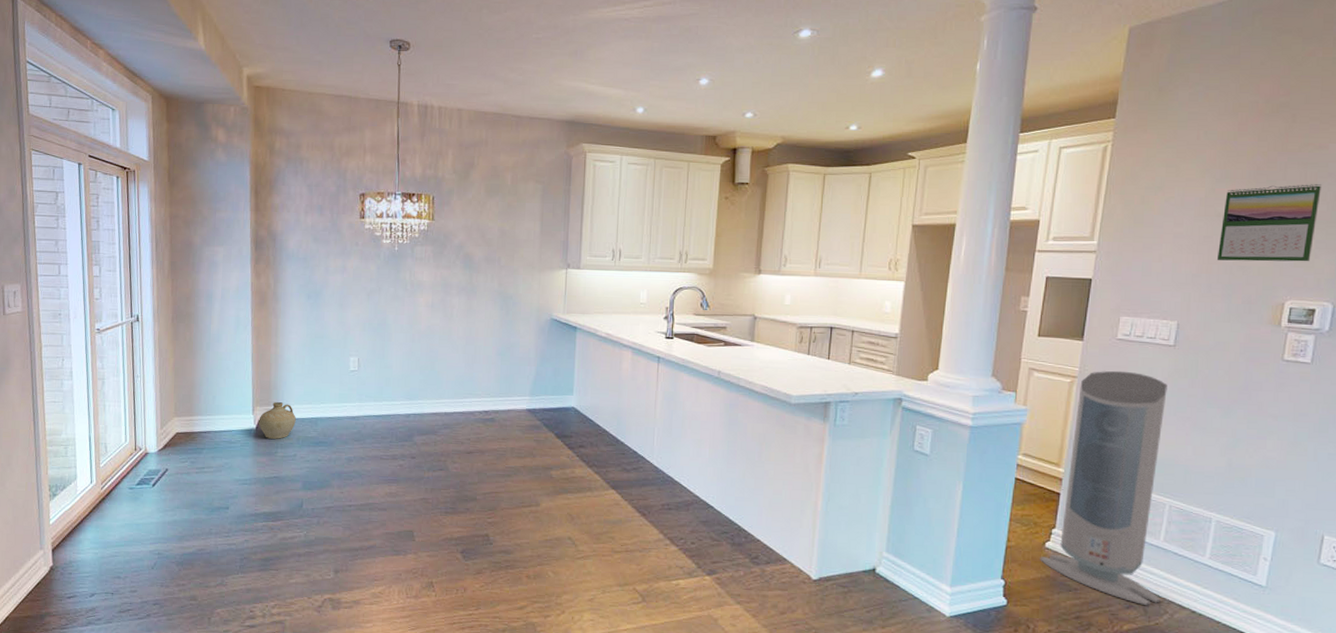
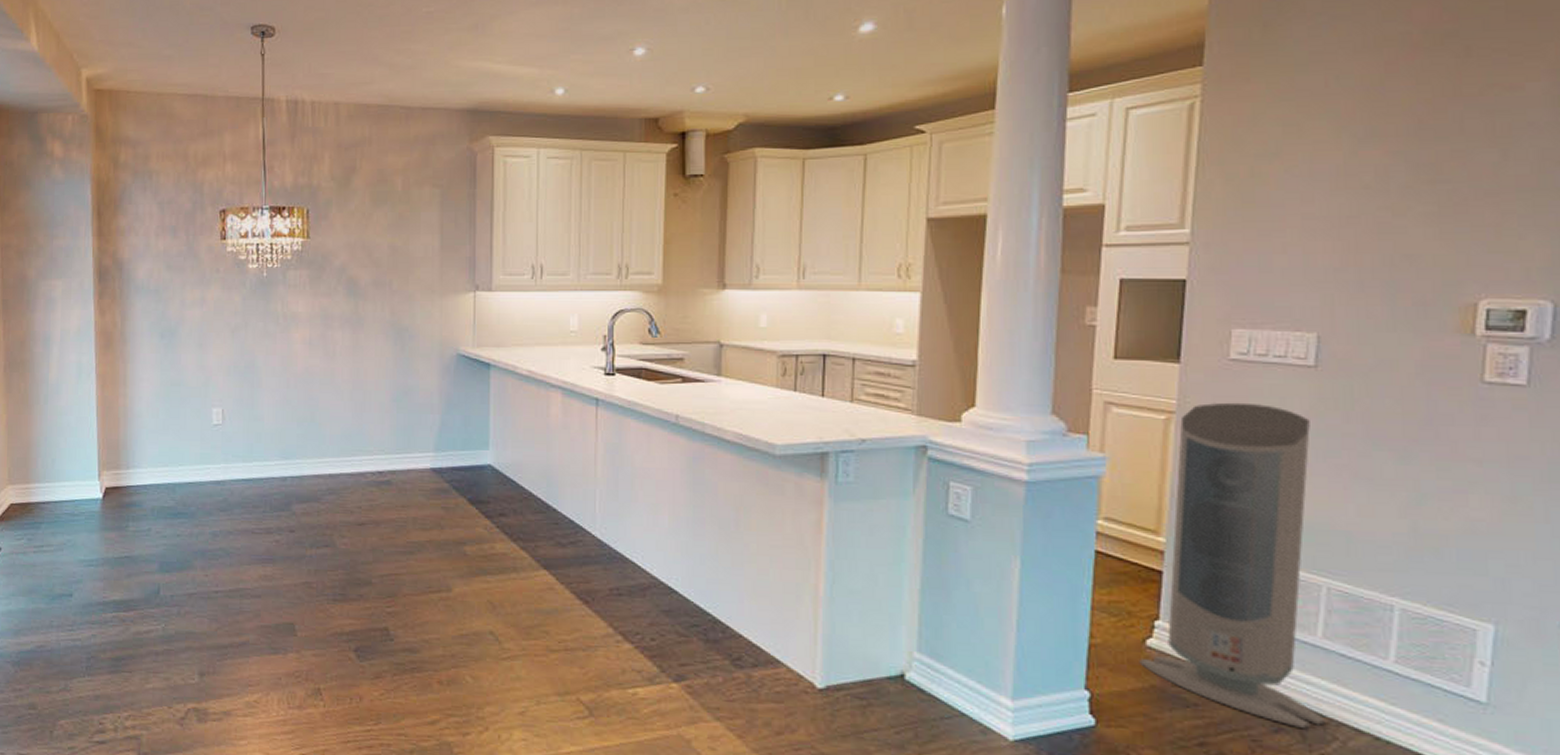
ceramic jug: present [259,402,296,439] -> none [106,465,150,510]
calendar: present [1216,184,1322,262] -> none [1368,138,1521,248]

